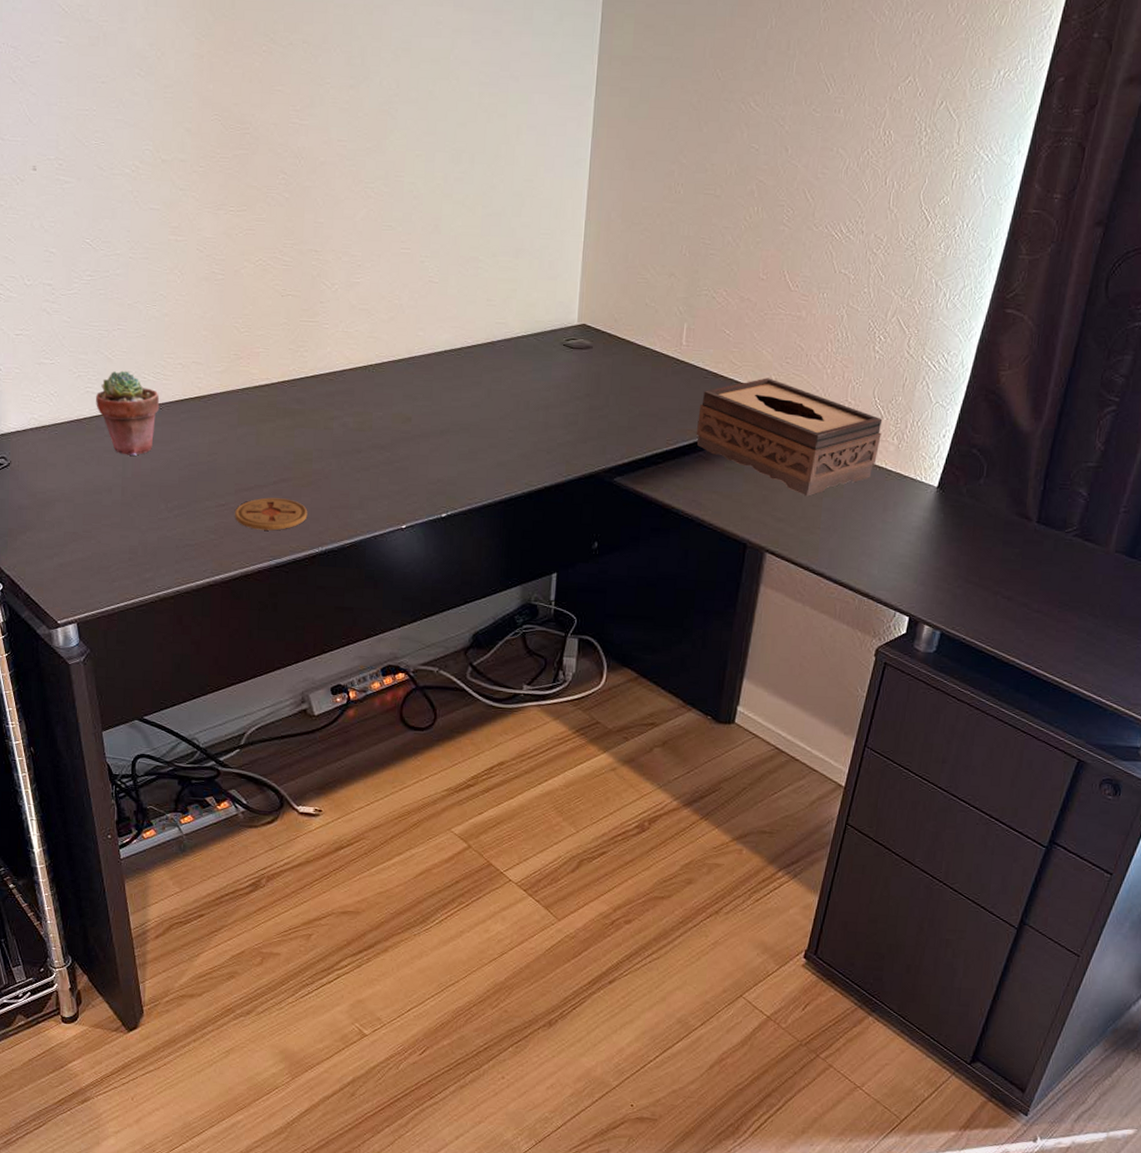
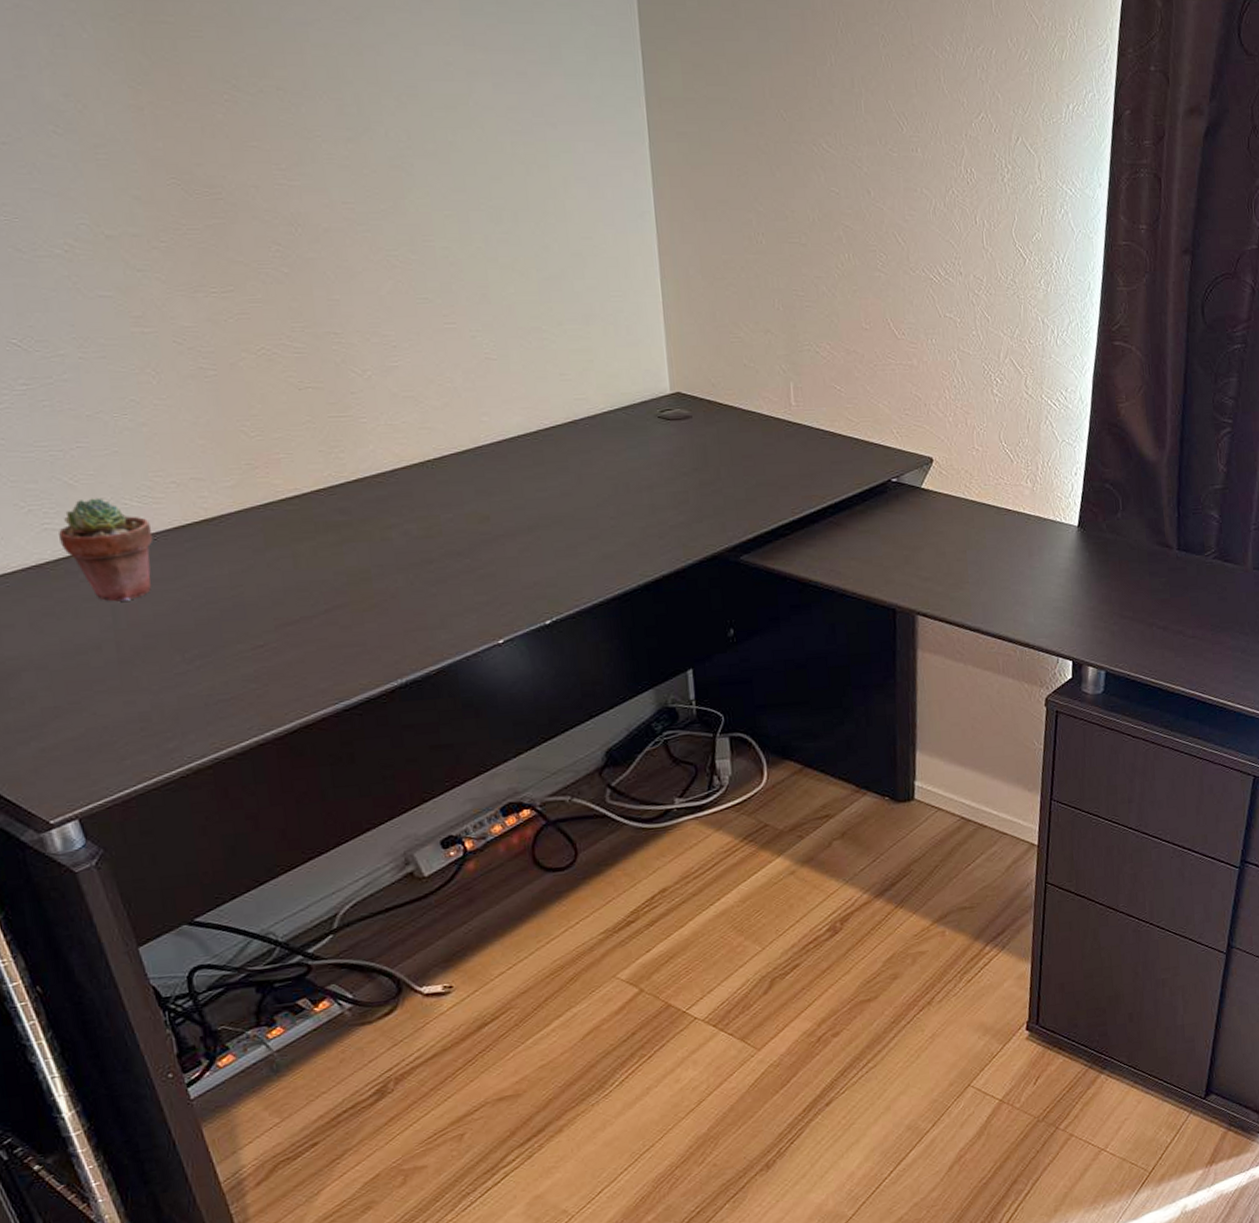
coaster: present [235,497,308,531] -> none [279,628,377,670]
tissue box: present [696,378,883,497] -> none [821,432,1015,551]

